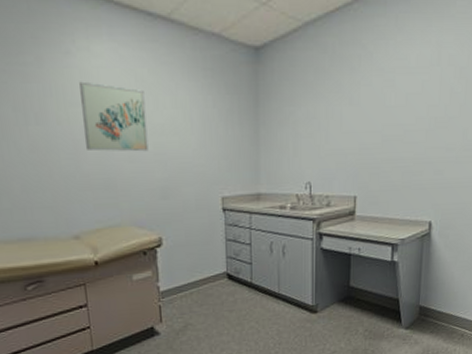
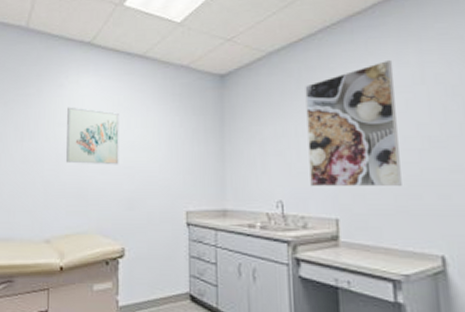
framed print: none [336,37,417,168] -> present [305,59,402,187]

